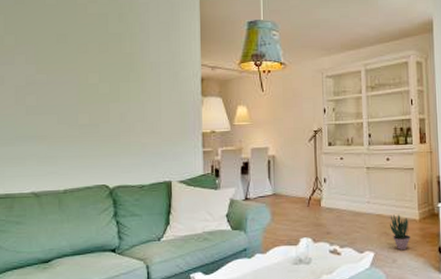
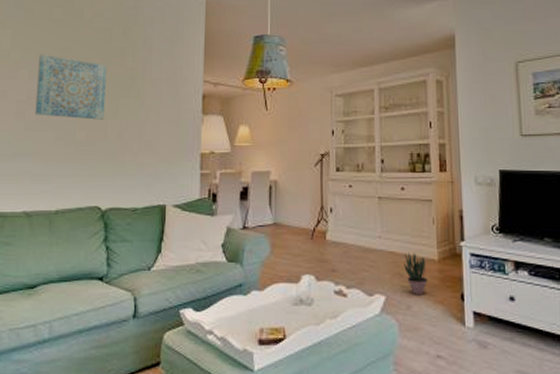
wall art: none [34,39,106,104] -> present [35,54,107,120]

